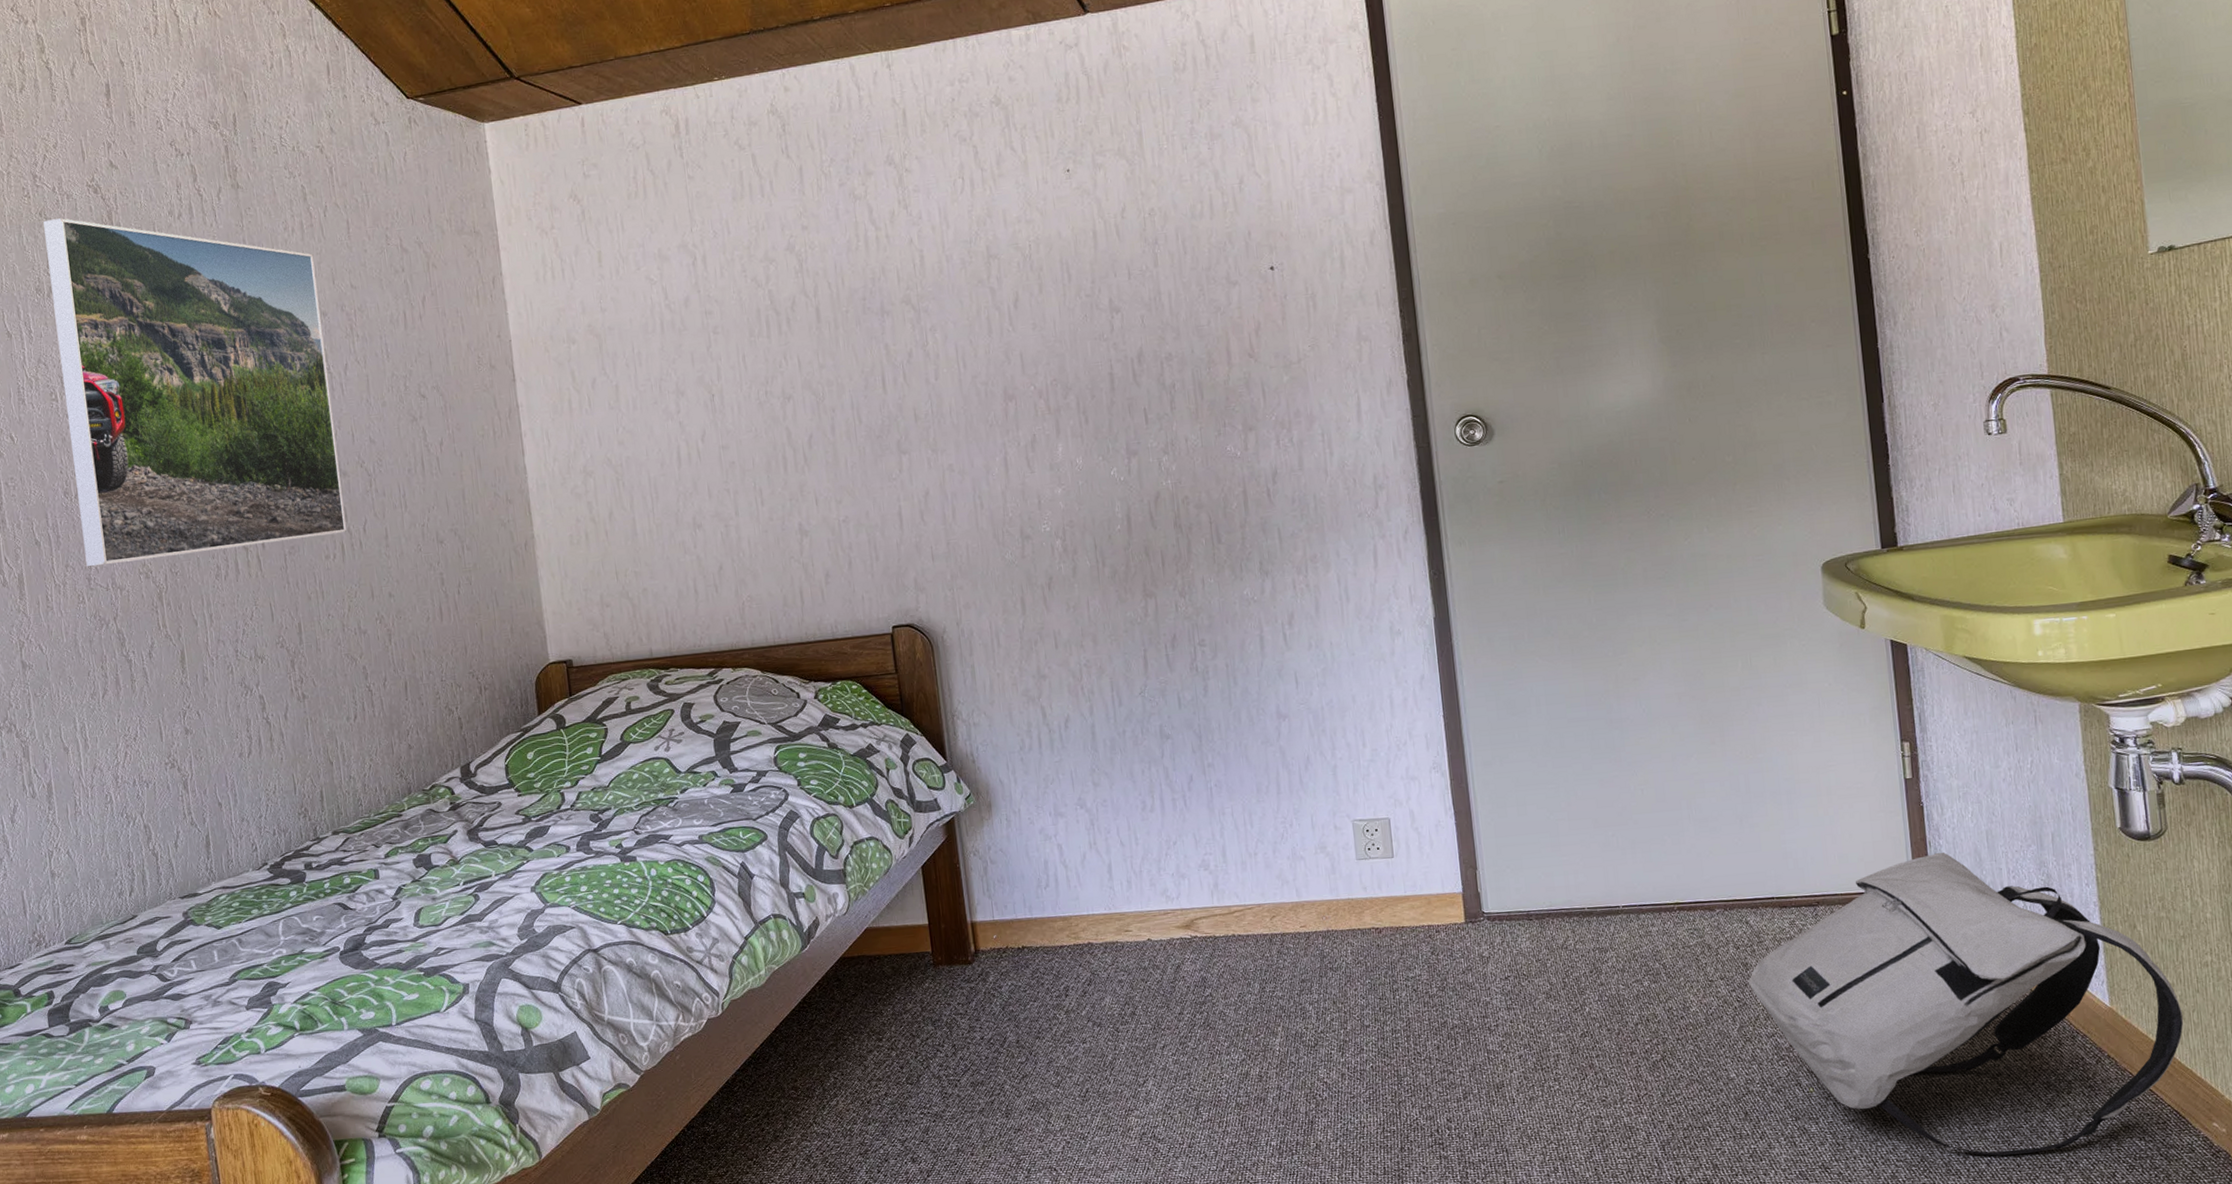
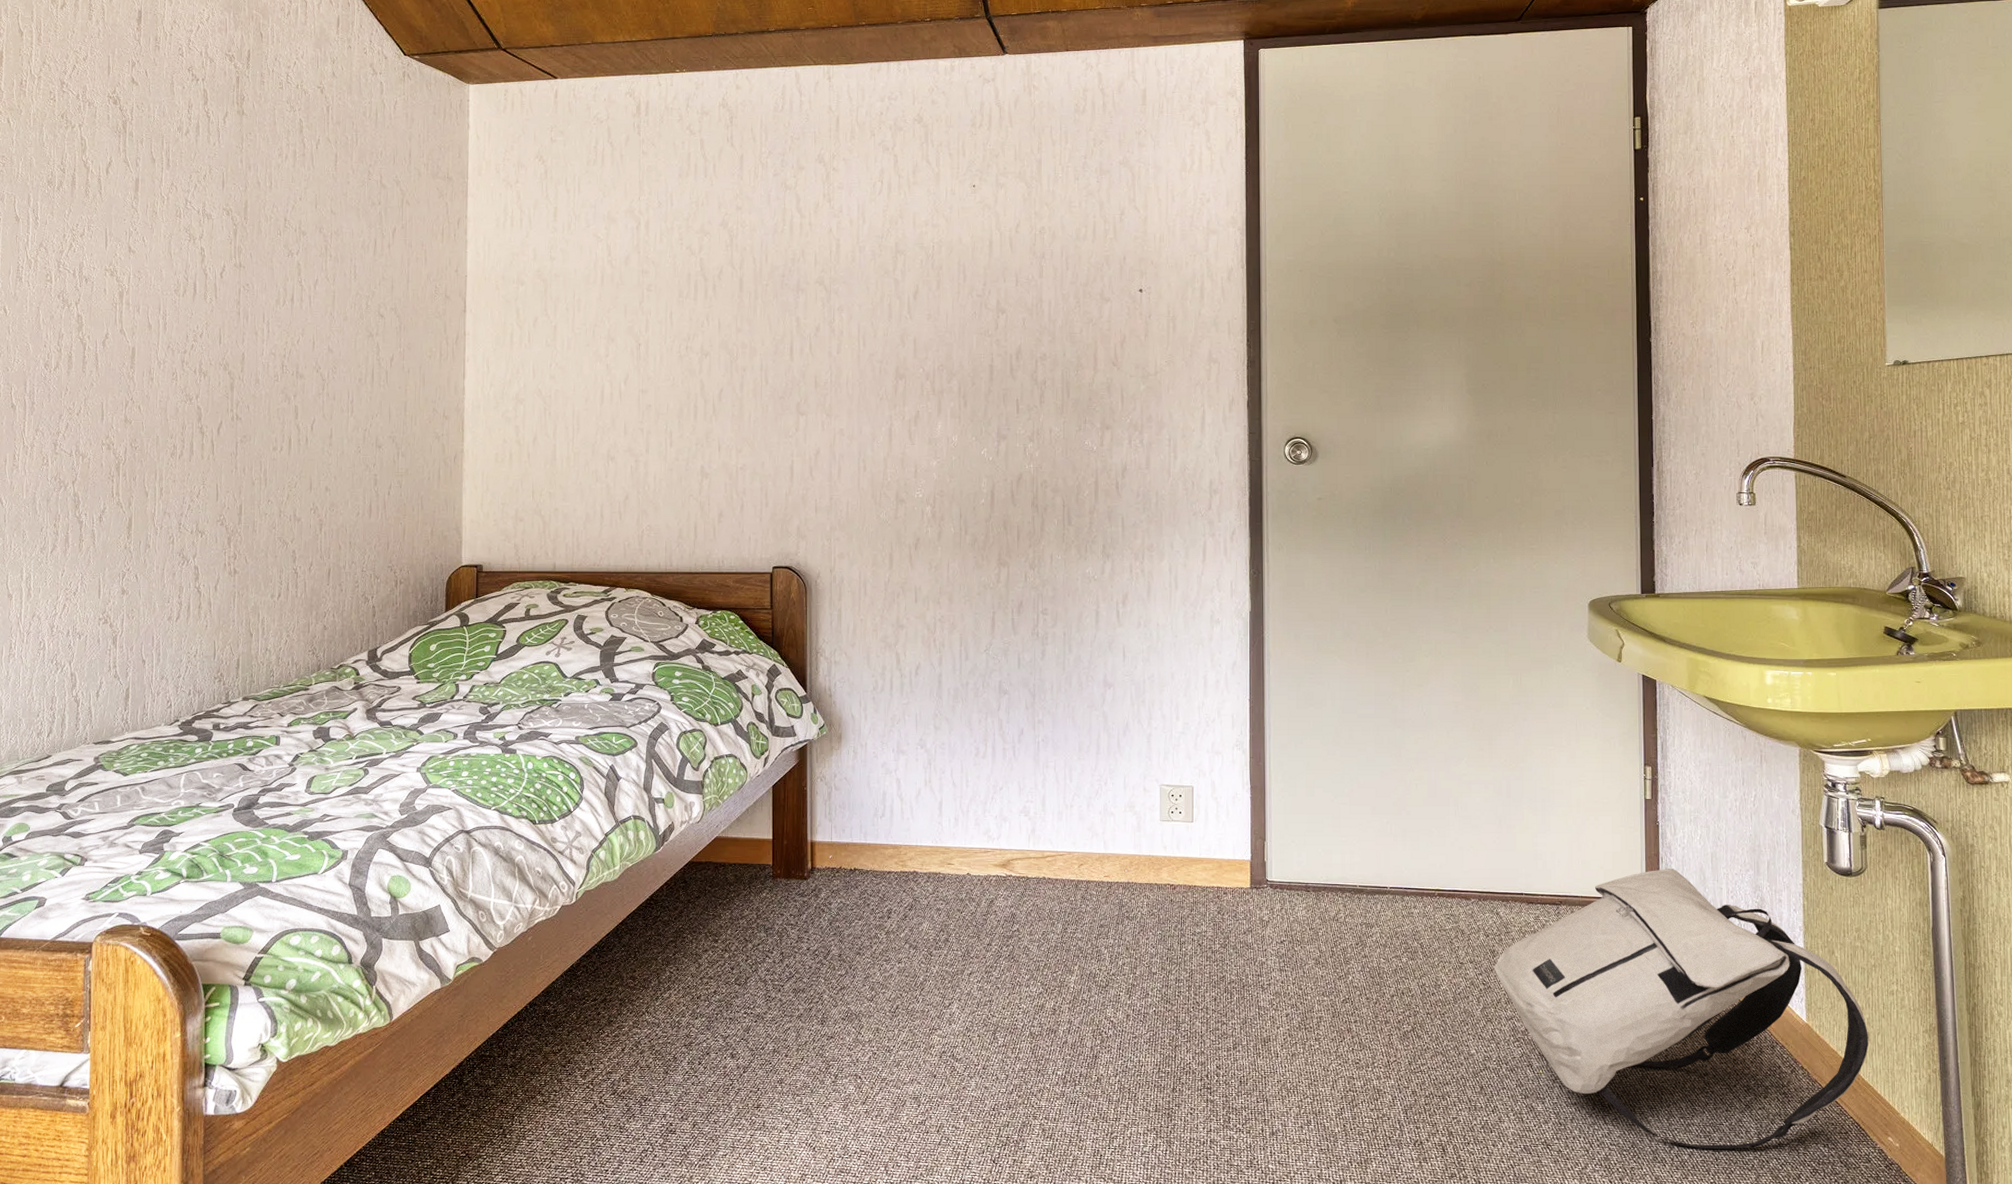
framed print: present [43,218,347,567] -> none [55,122,302,433]

